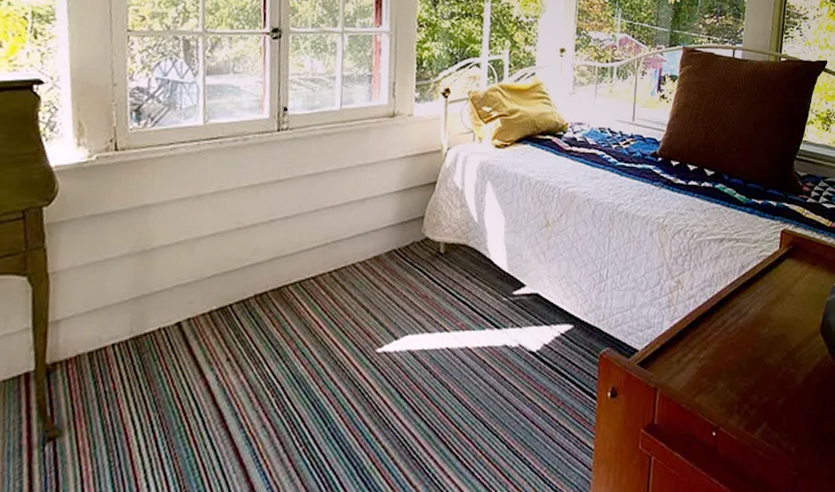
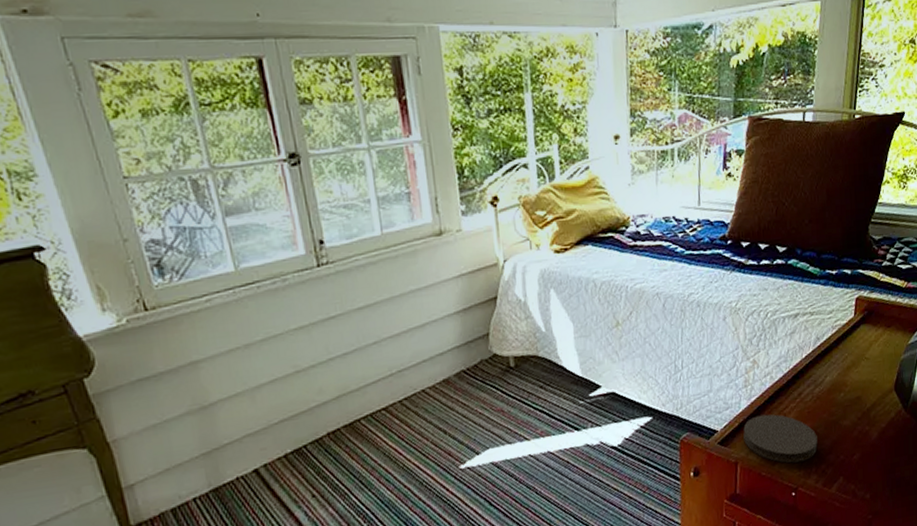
coaster: none [664,339,741,398] -> present [743,414,818,463]

